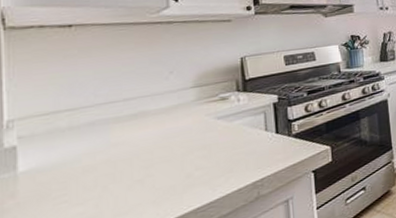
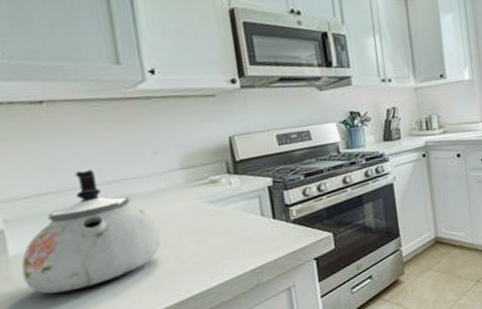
kettle: none [28,87,169,210] -> present [21,169,162,294]

